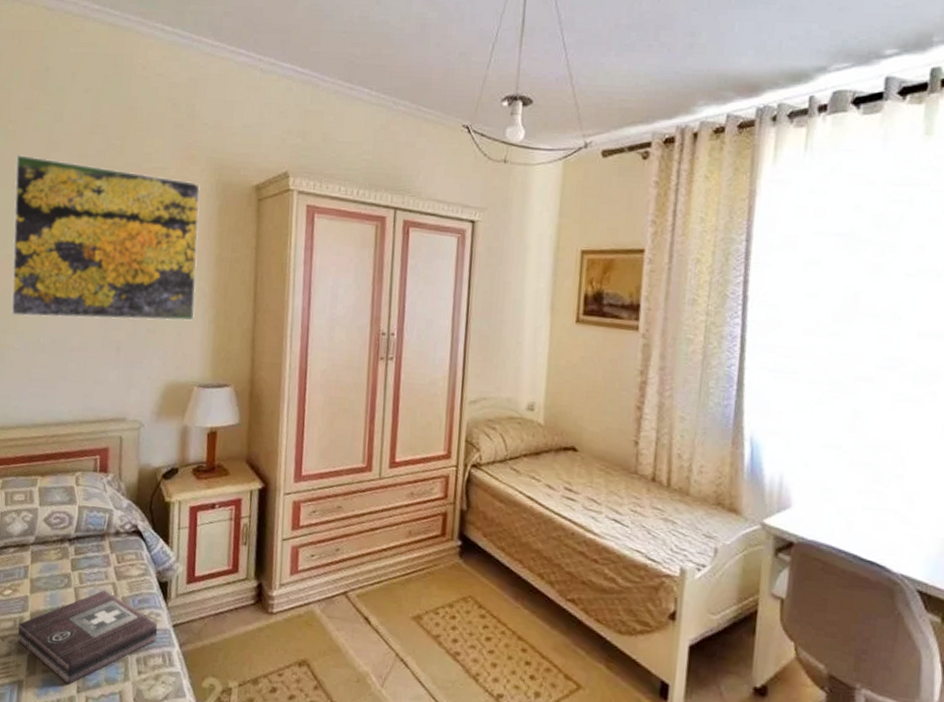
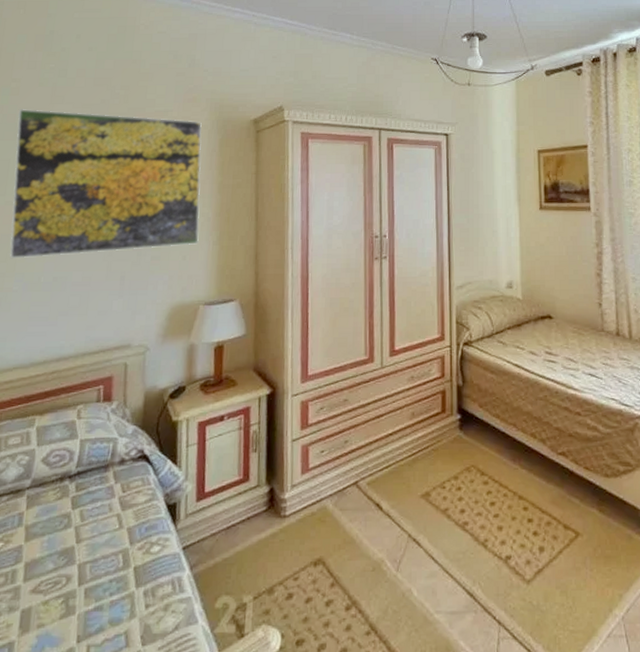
first aid kit: present [18,590,158,685] -> none [9,523,167,635]

